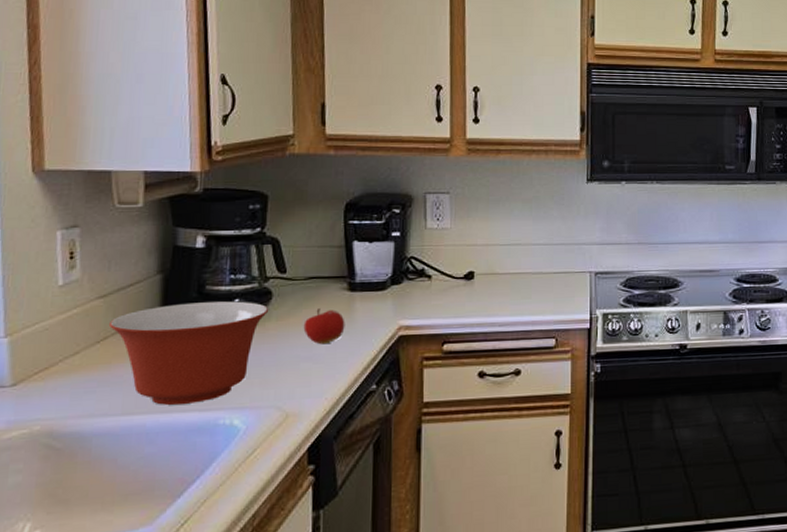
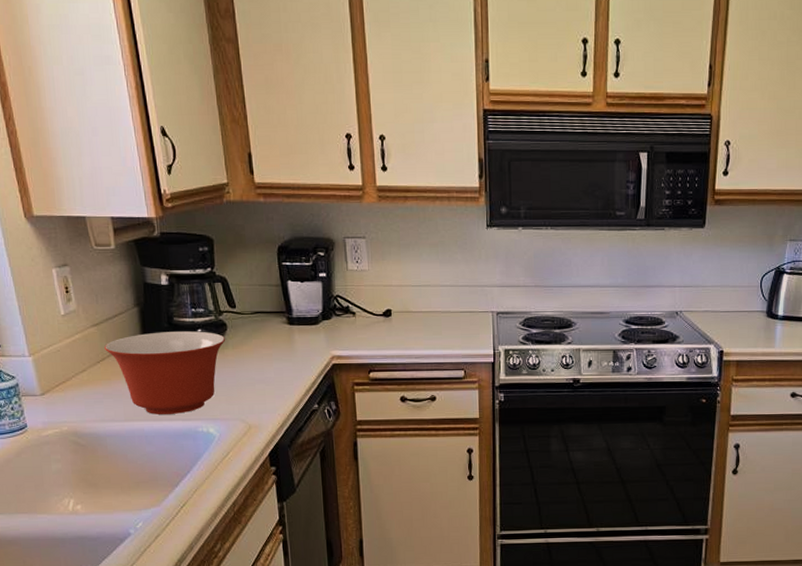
fruit: present [303,309,345,345] -> none [254,339,288,370]

